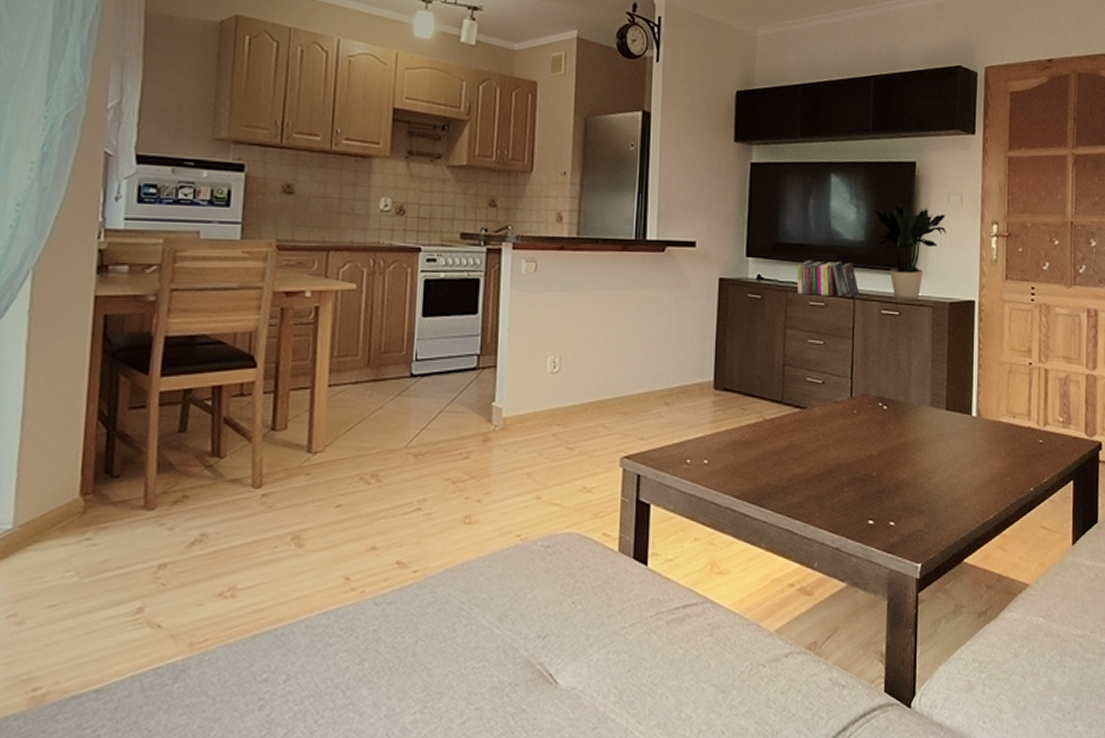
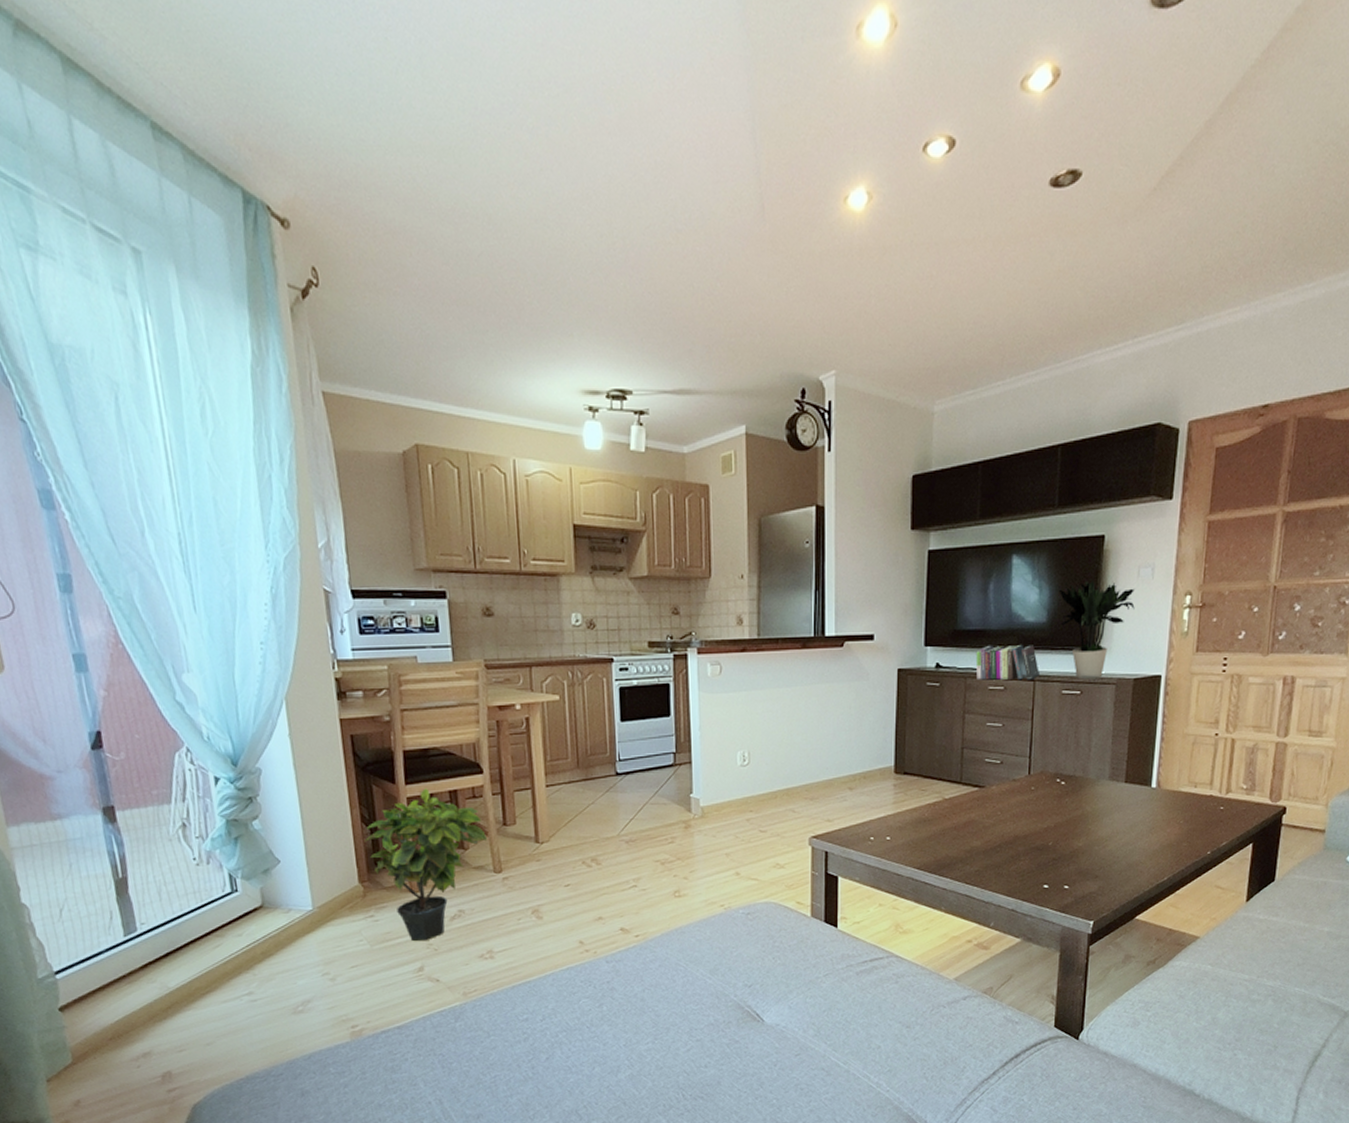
potted plant: none [97,382,251,572] -> present [364,788,488,941]

